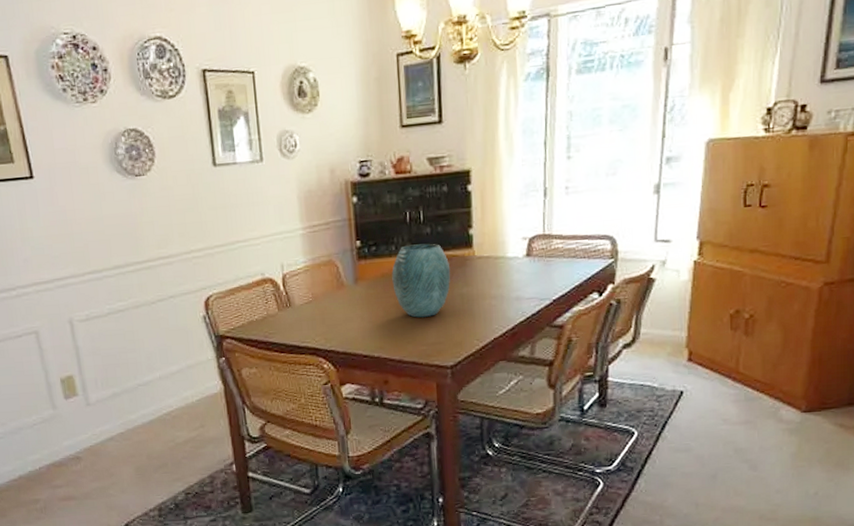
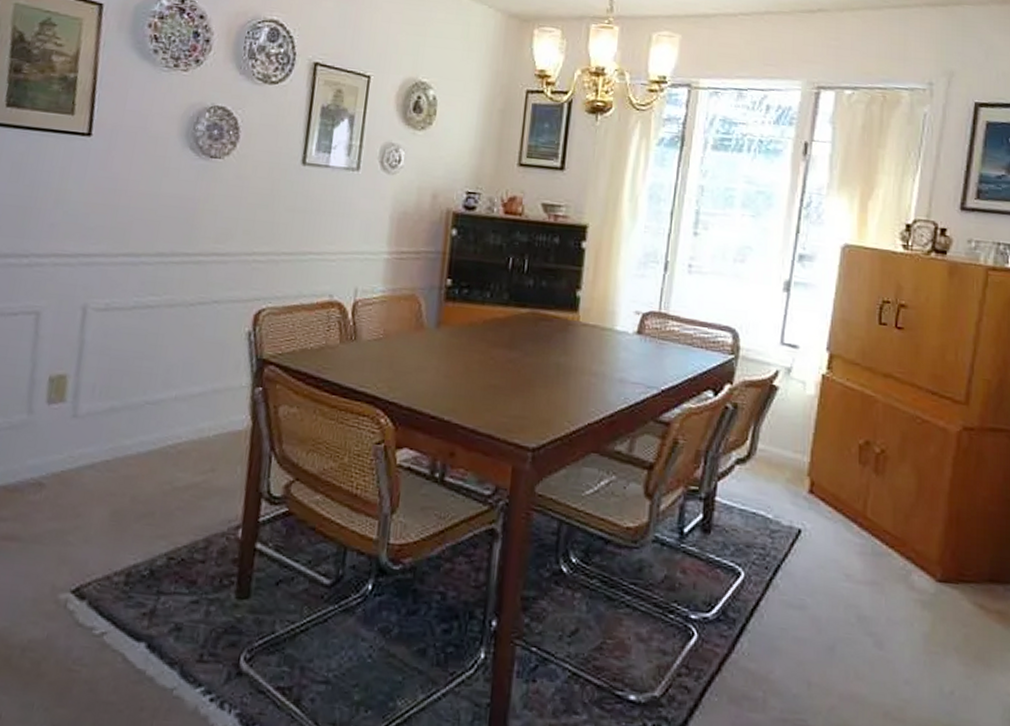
vase: present [392,243,451,318] -> none [480,295,550,384]

